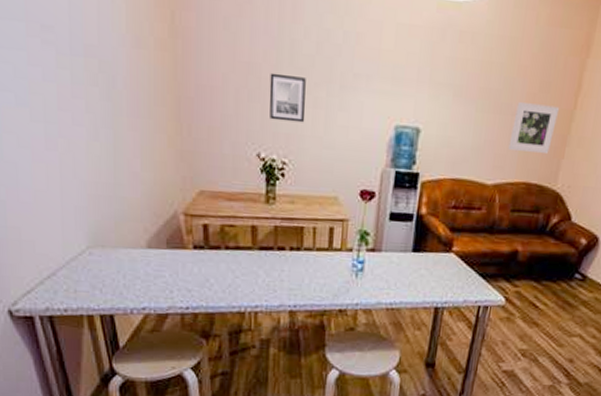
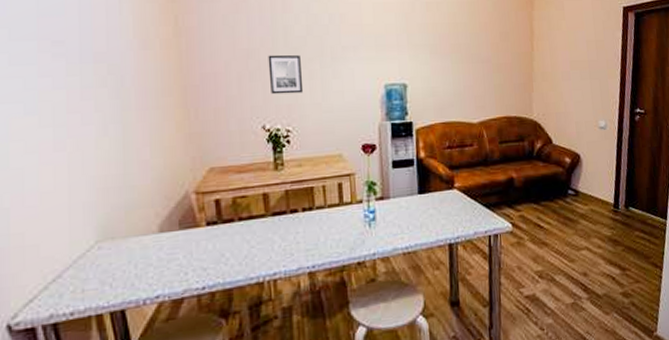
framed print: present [508,102,560,153] -> none [484,51,521,91]

